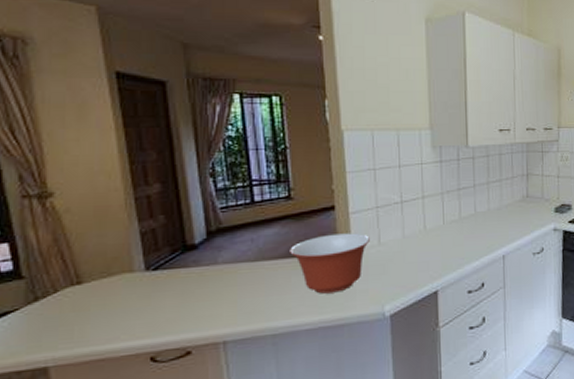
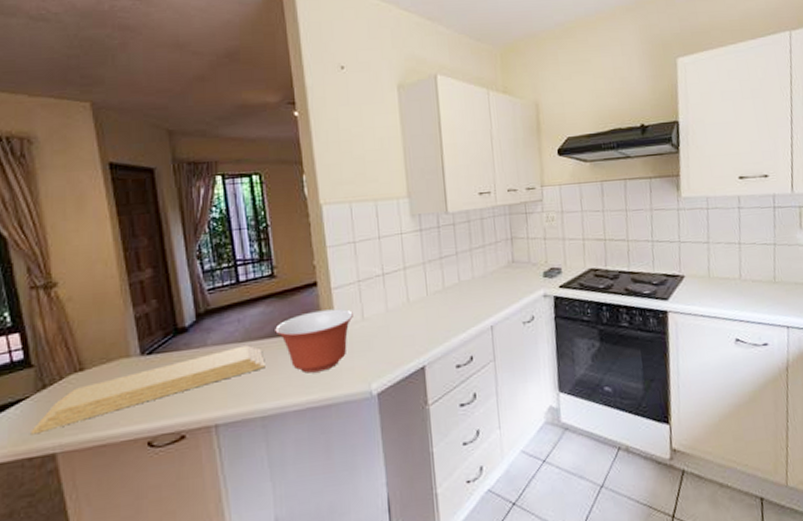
cutting board: none [20,265,278,348] -> present [31,345,265,435]

